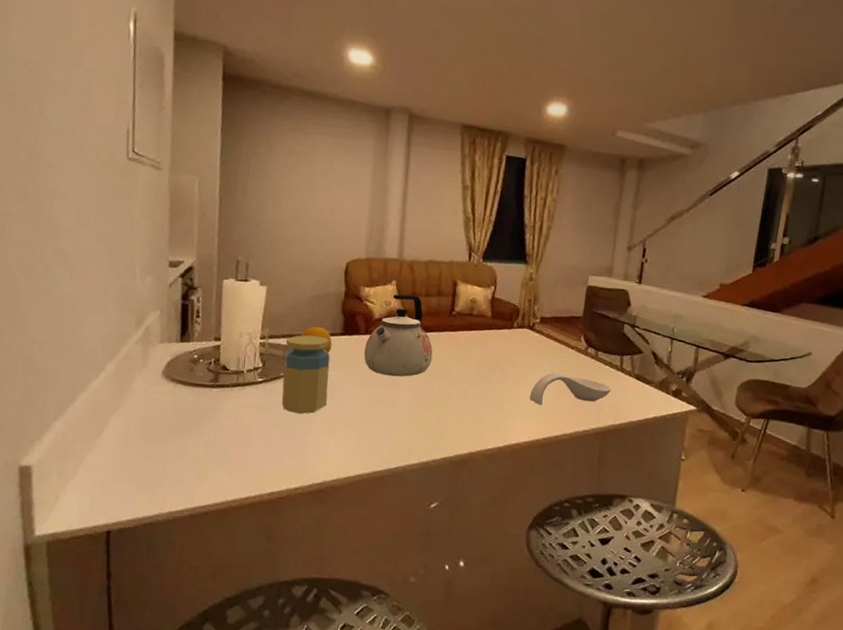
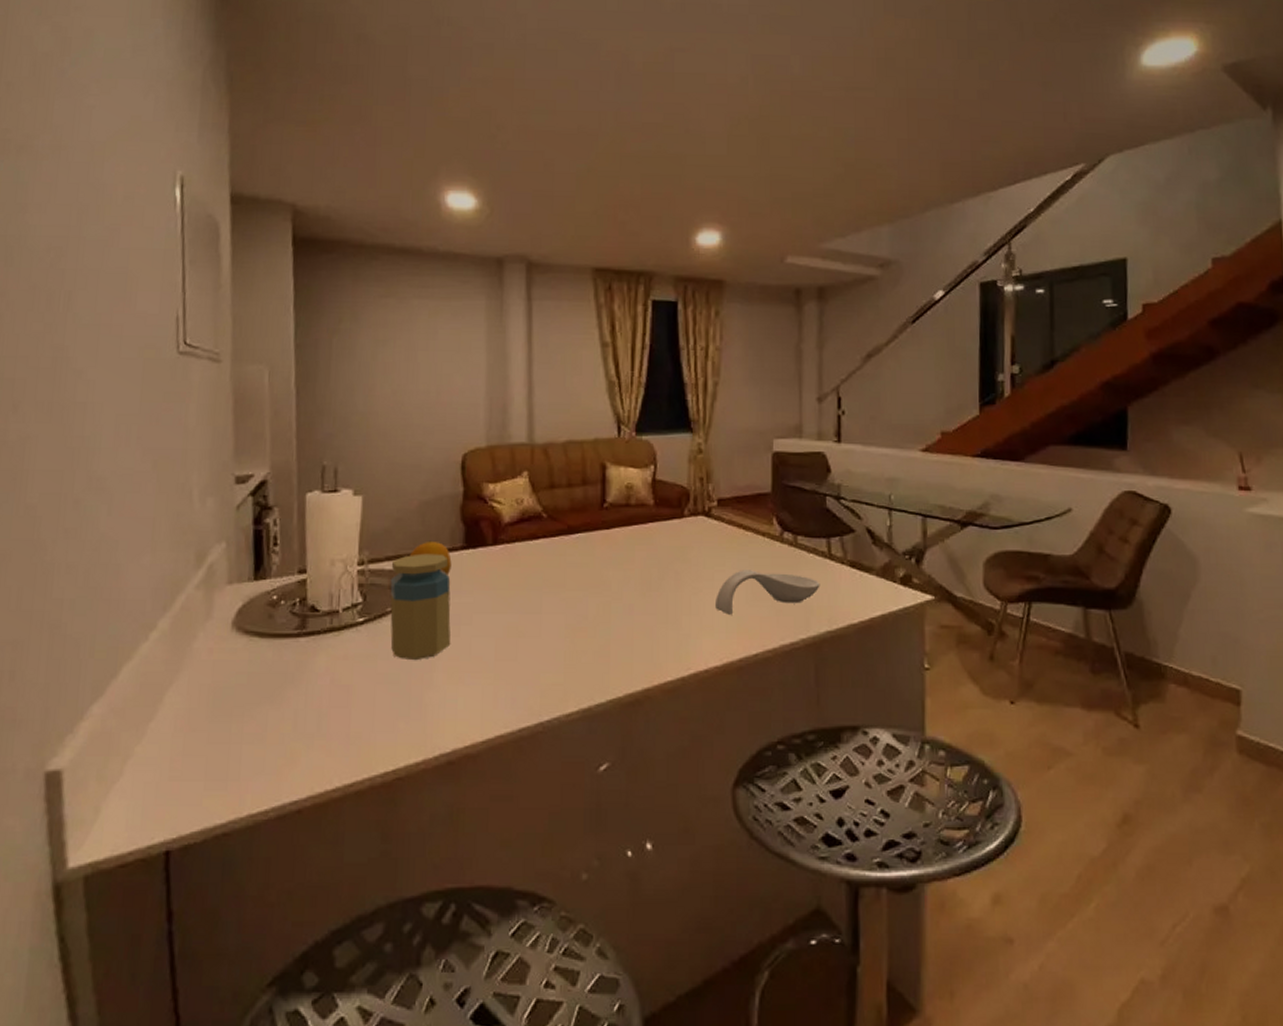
kettle: present [364,294,433,377] -> none [494,487,584,597]

